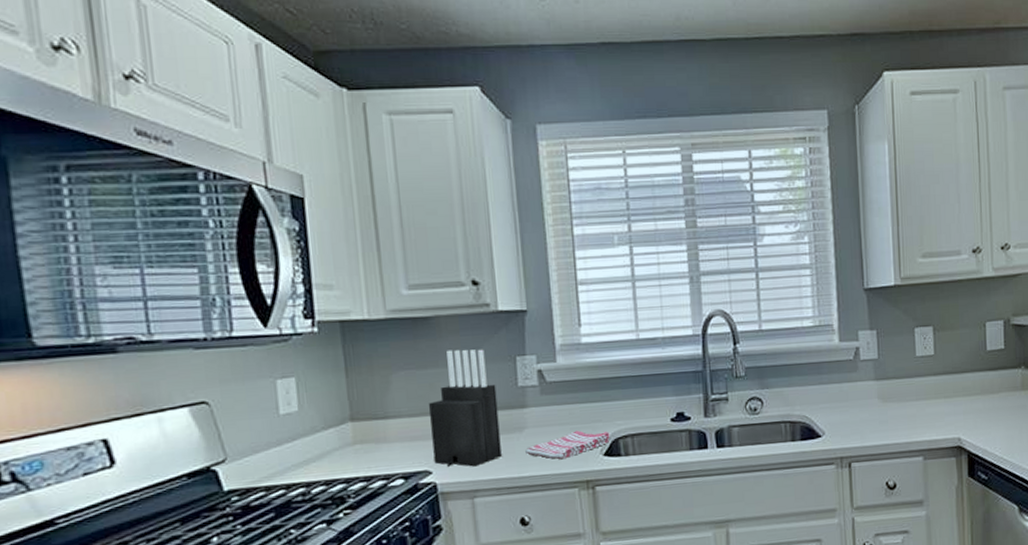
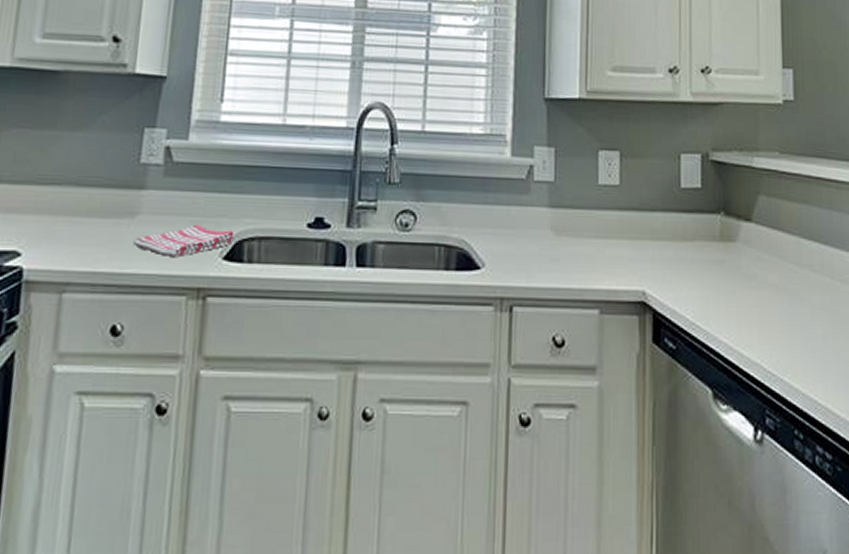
knife block: present [429,349,502,467] -> none [26,111,116,254]

